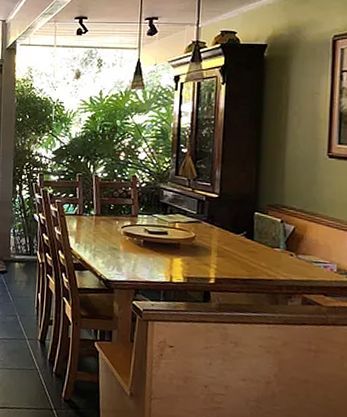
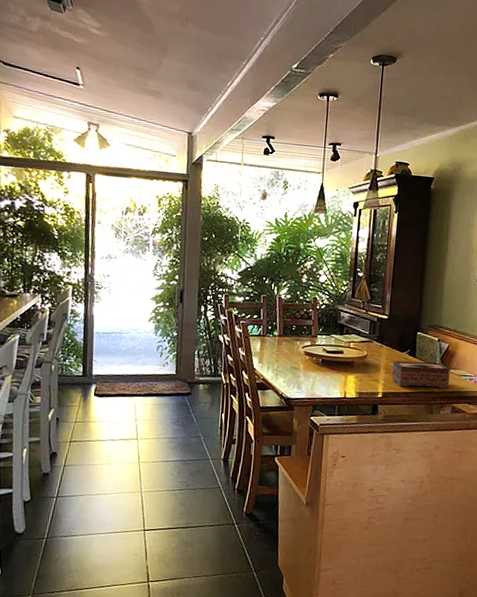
tissue box: none [225,243,298,277] -> present [391,360,450,389]

